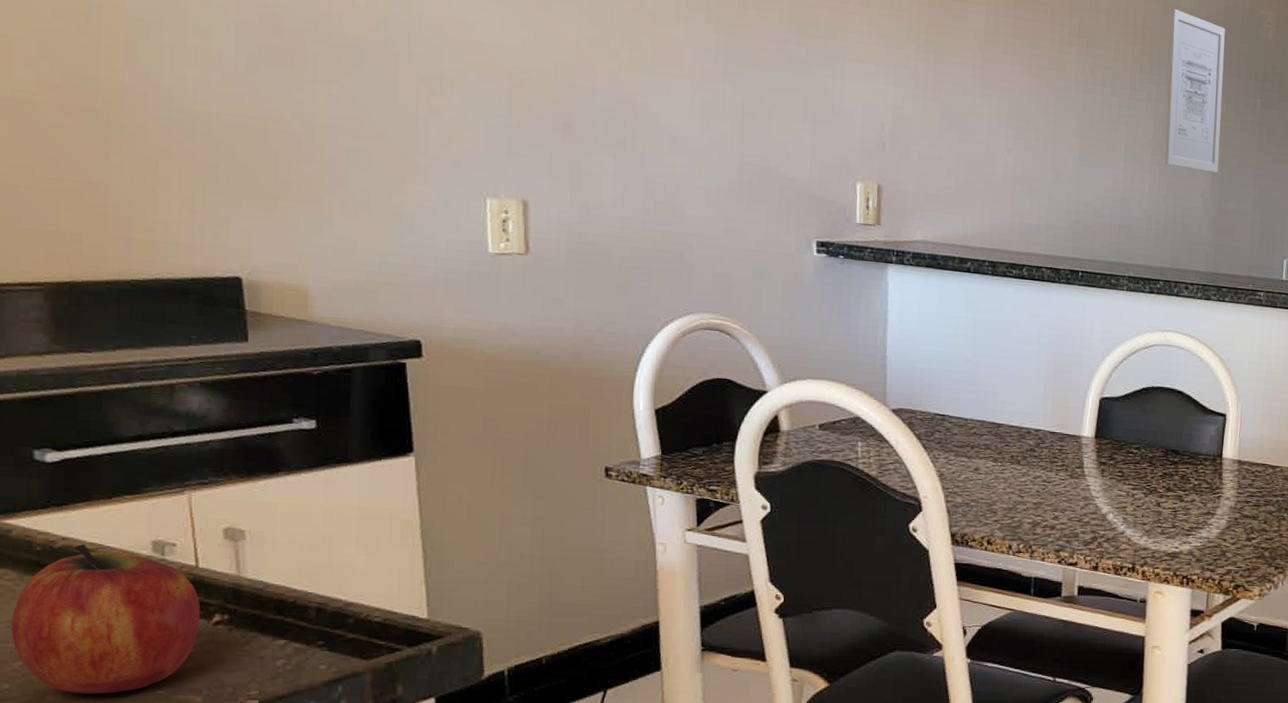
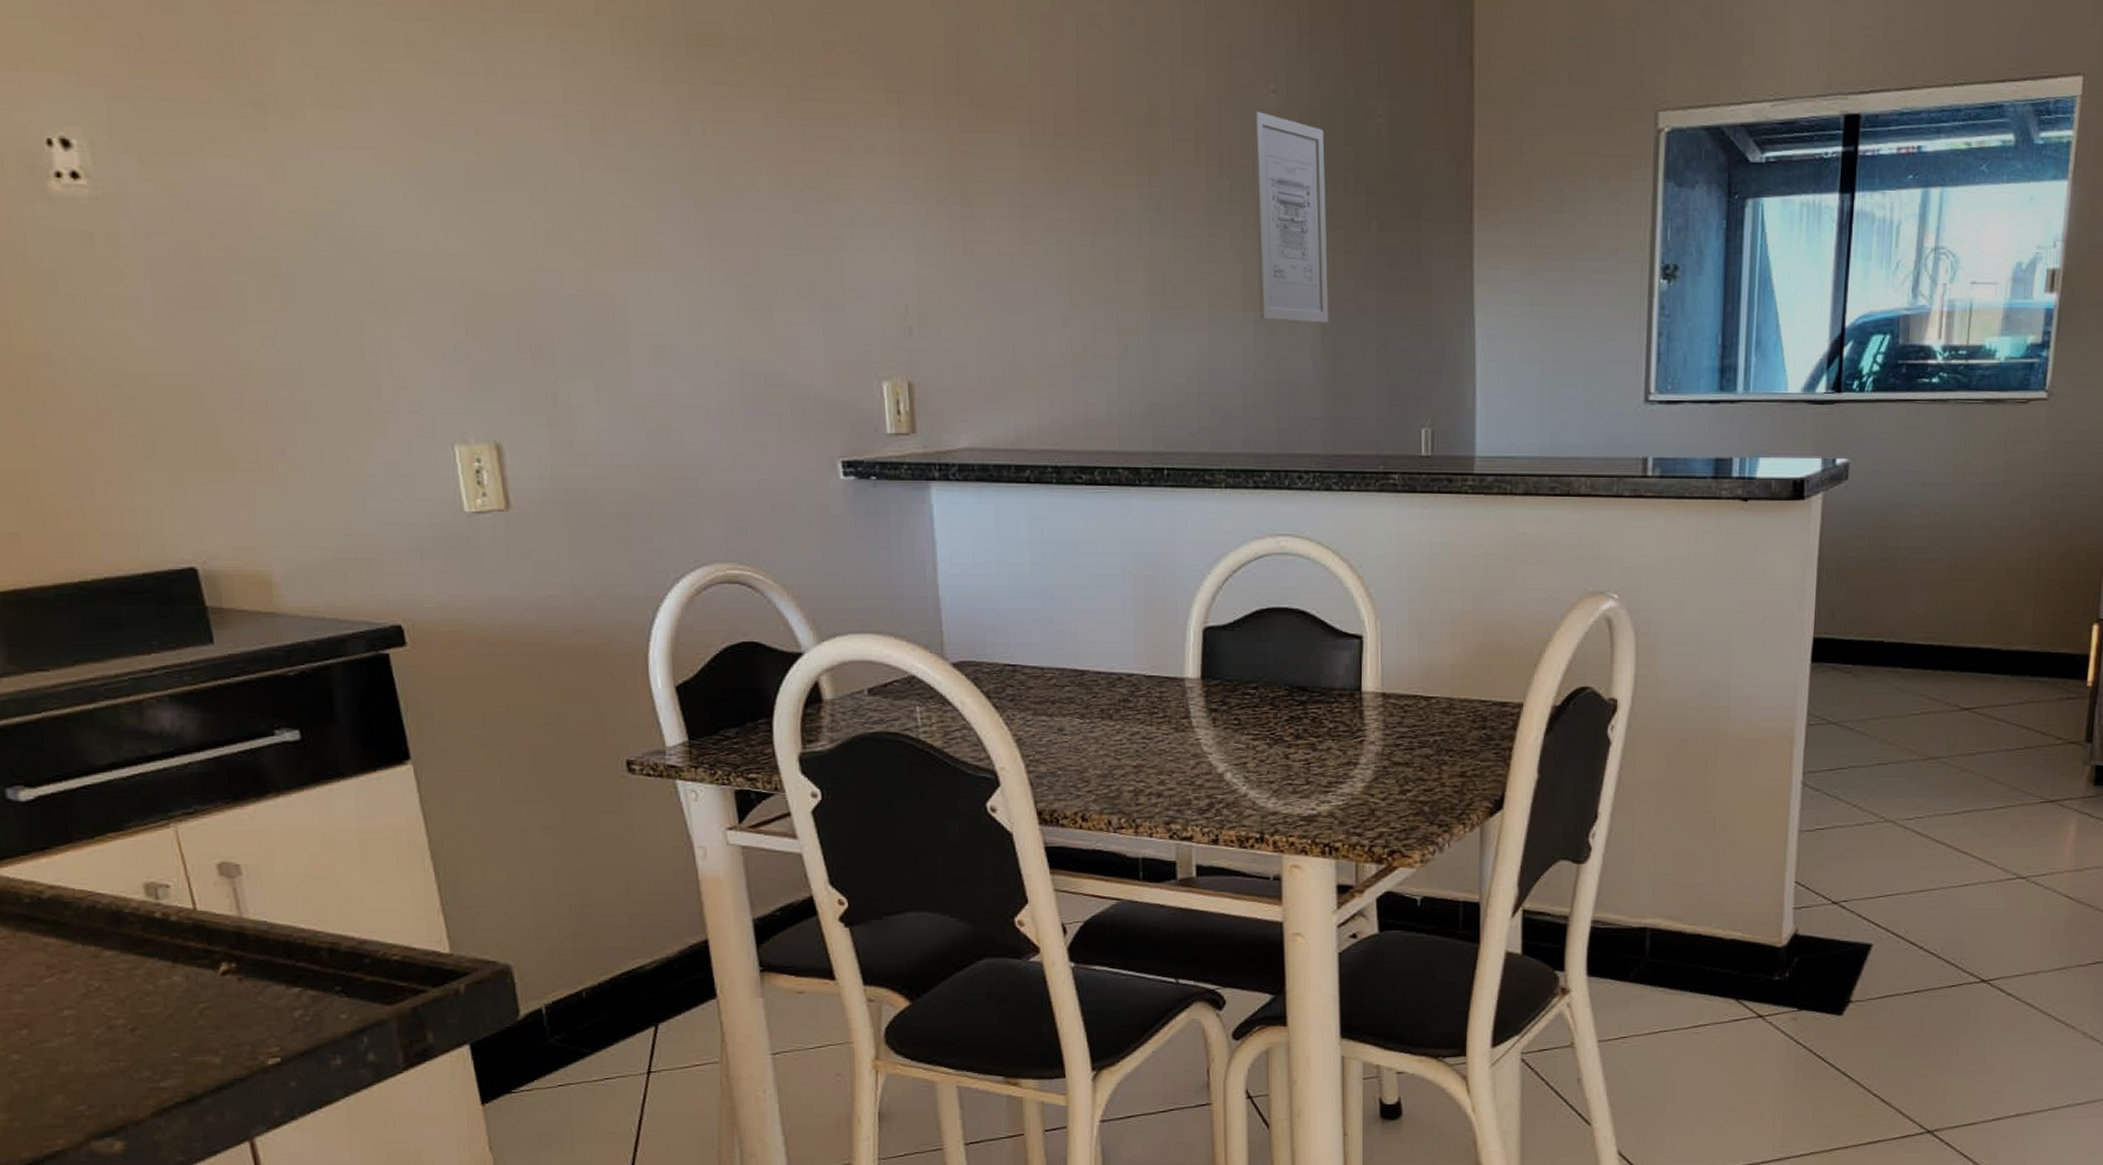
fruit: present [11,544,201,694] -> none [10,893,207,1062]

